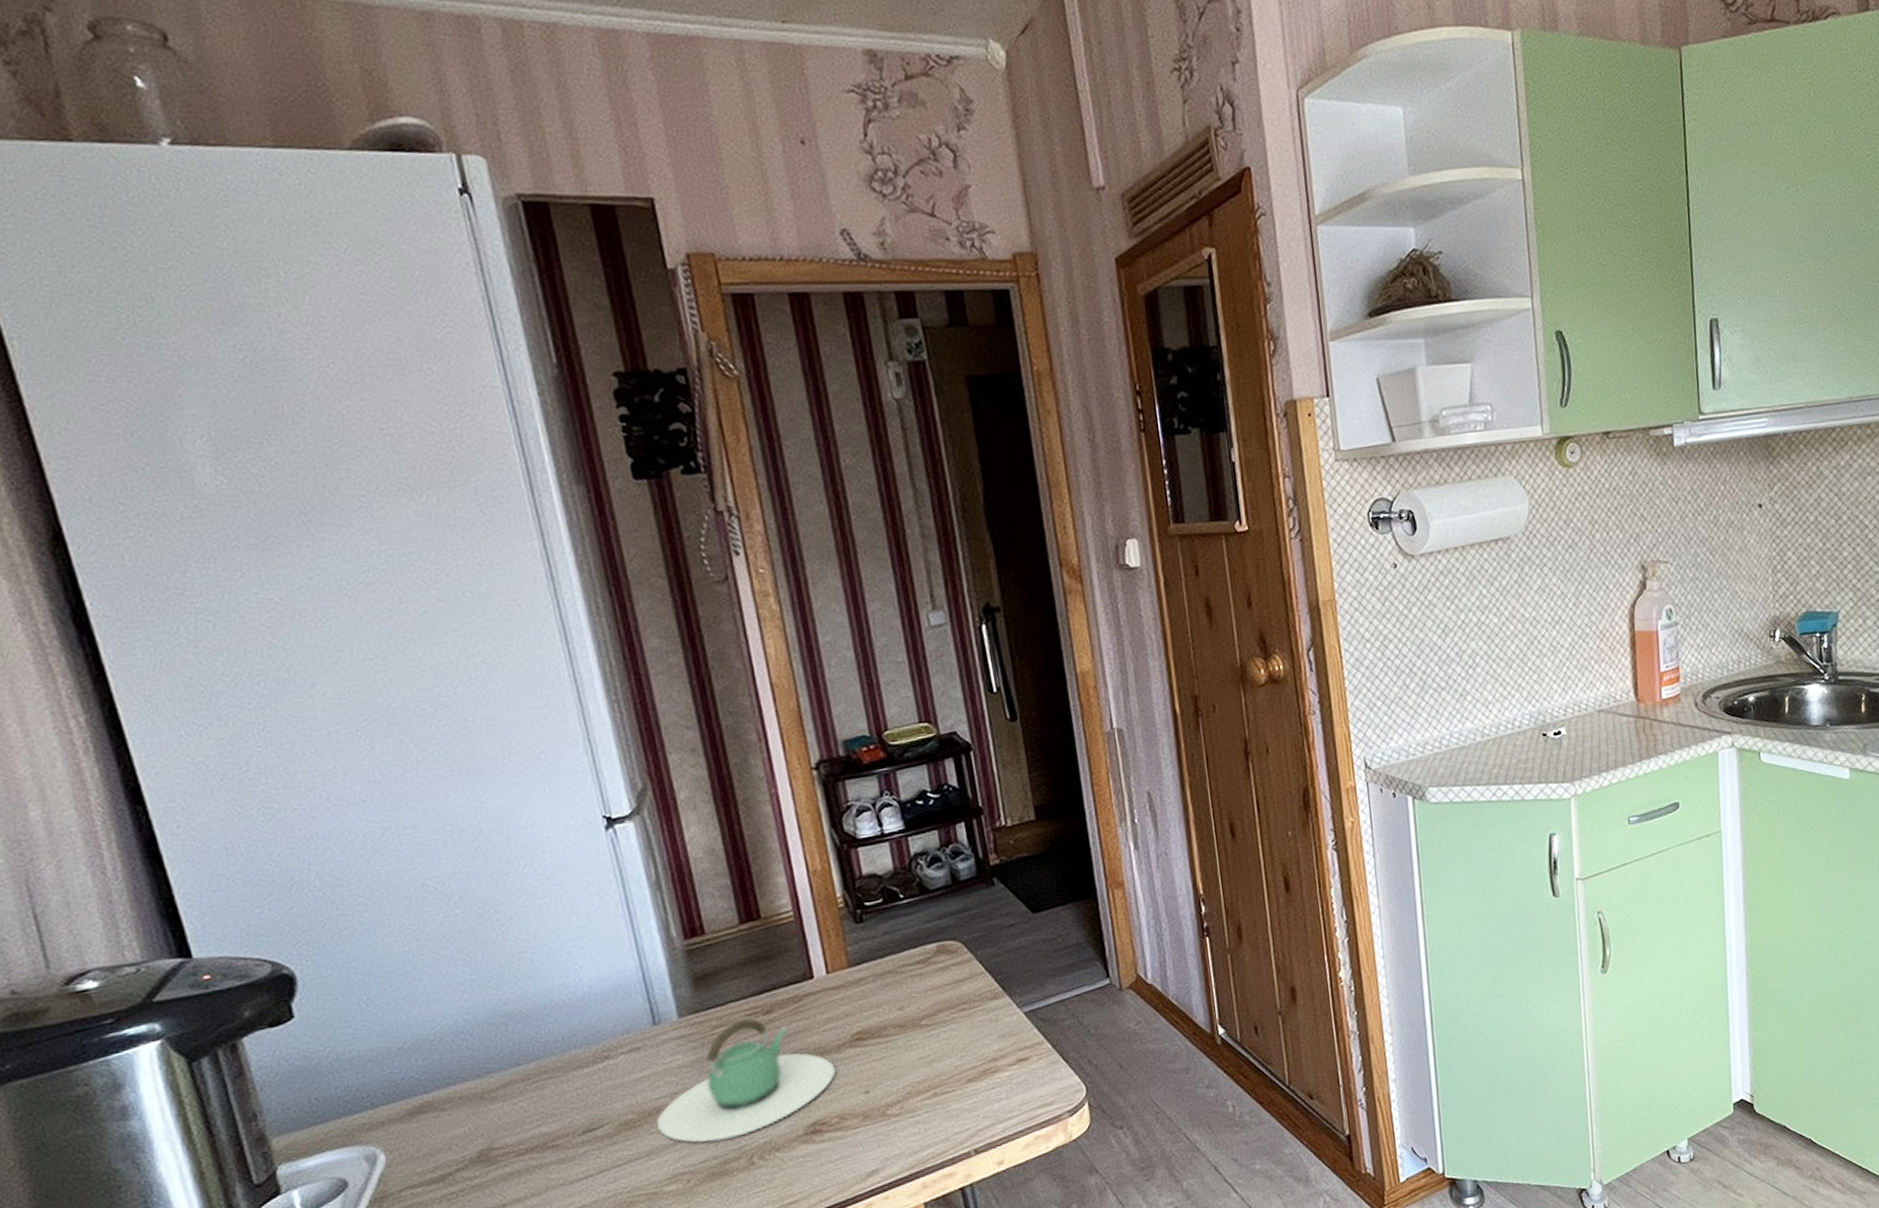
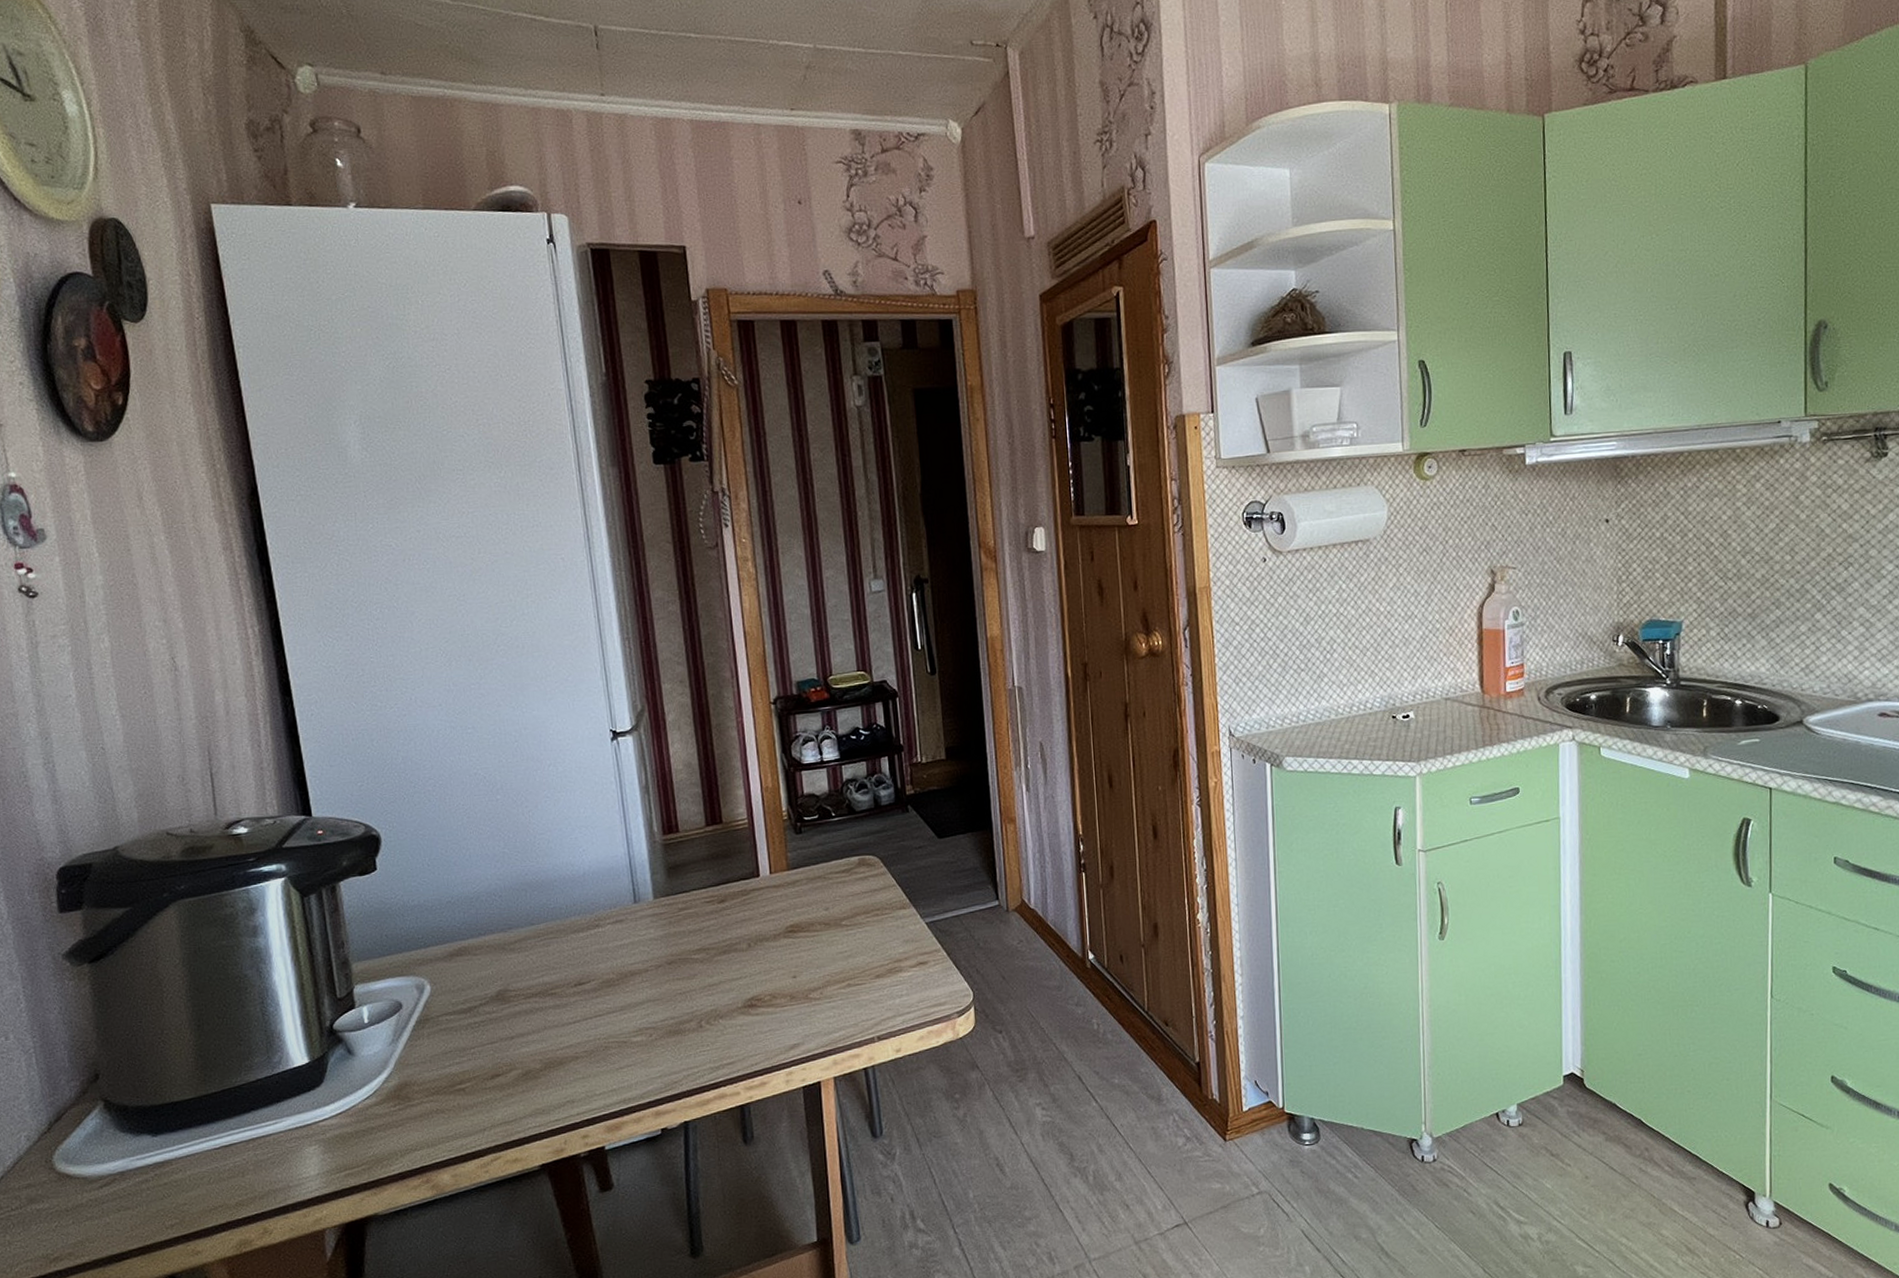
teapot: present [656,1017,836,1143] -> none [630,904,772,1005]

